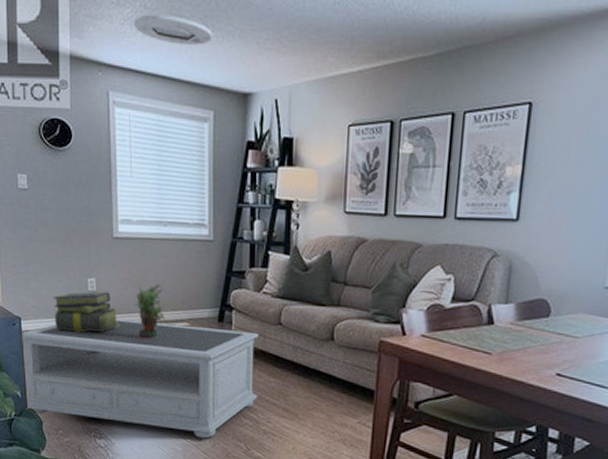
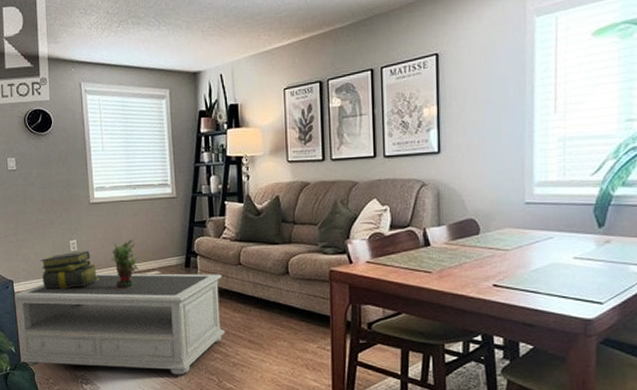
ceiling light: present [134,14,213,45] -> none [99,17,165,40]

